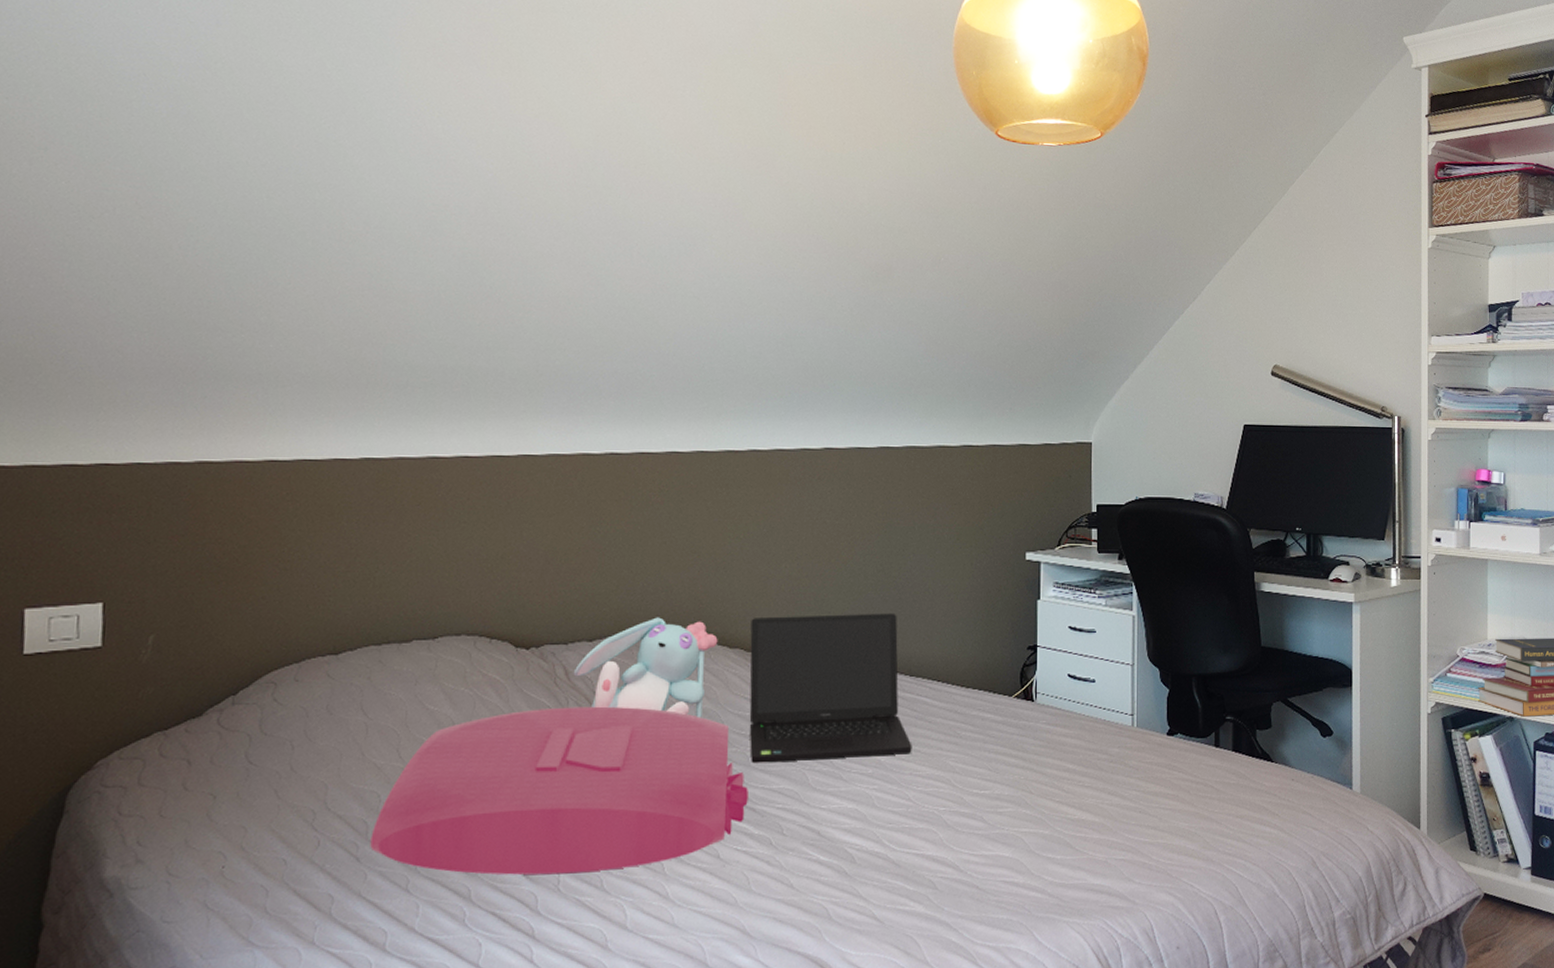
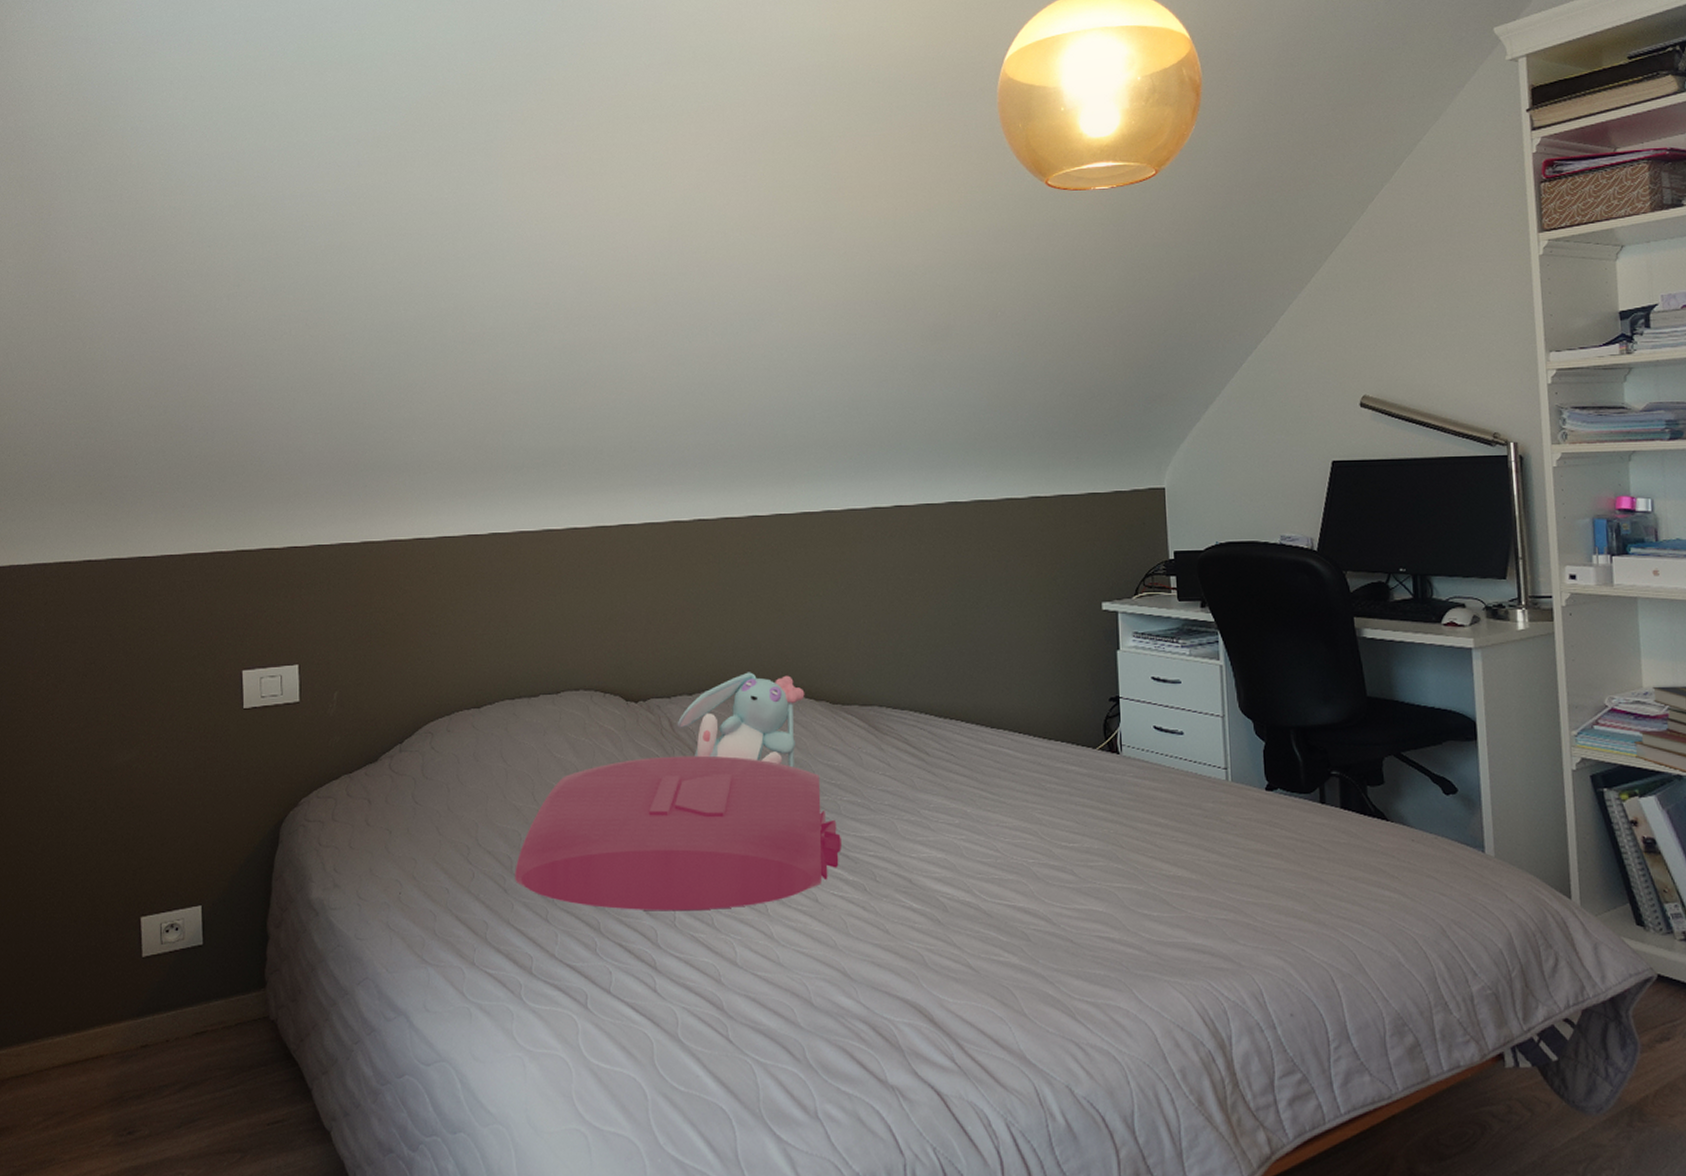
laptop: present [749,613,912,764] -> none [834,665,997,812]

